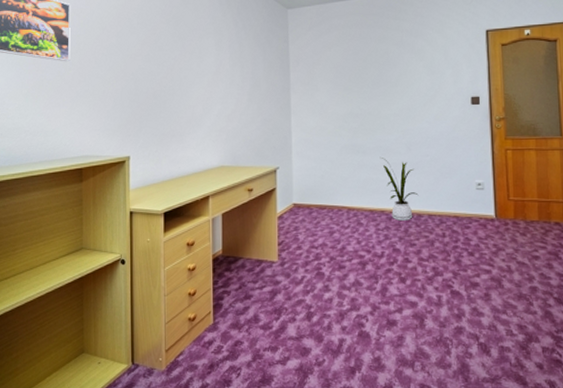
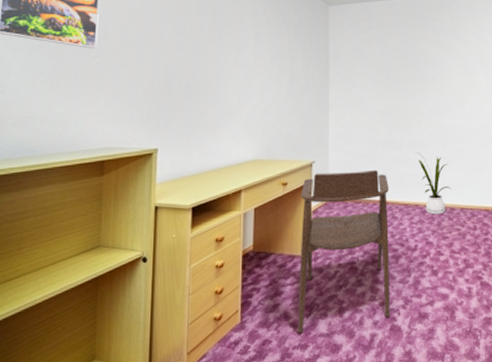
chair: none [267,175,359,336] -> present [297,169,391,334]

